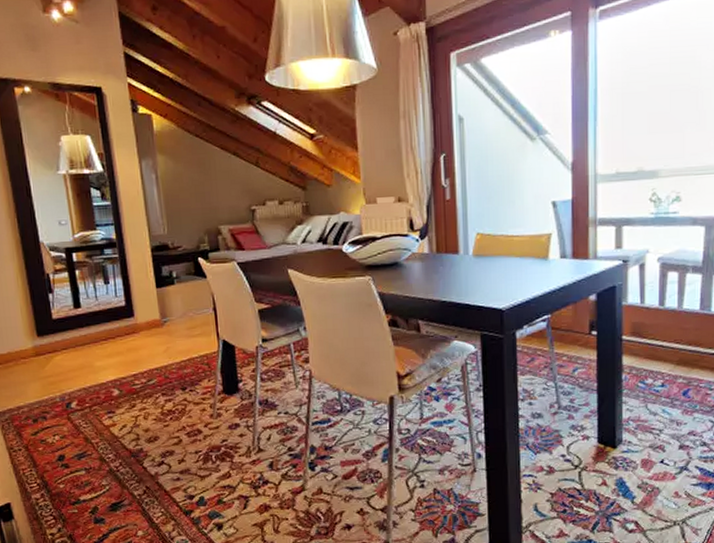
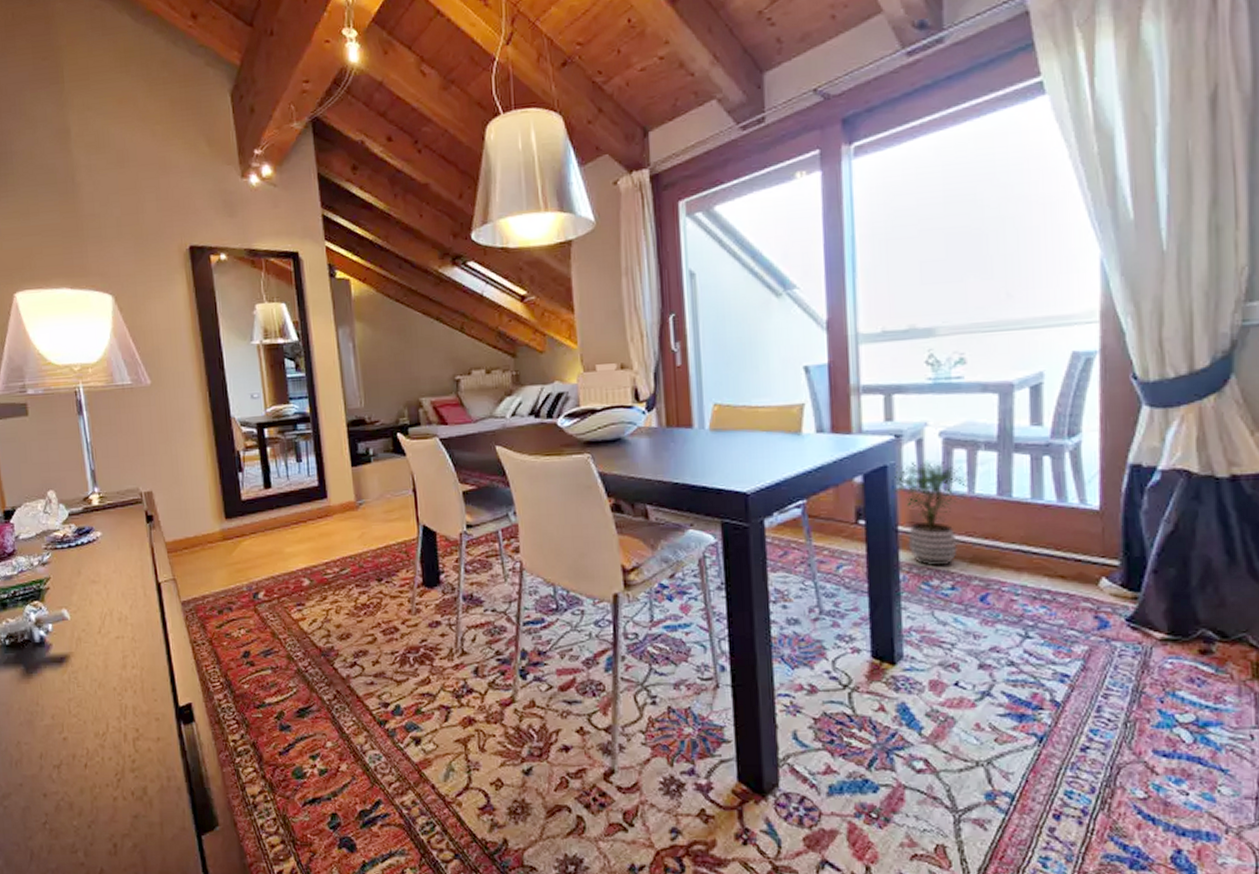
potted plant: none [621,281,679,368] -> present [895,459,969,567]

